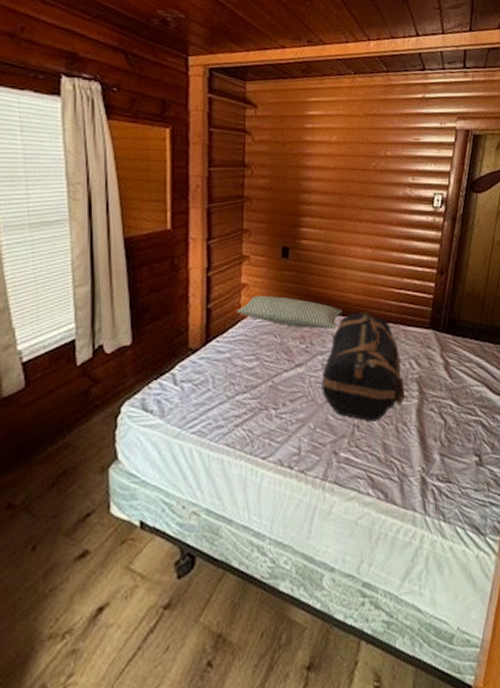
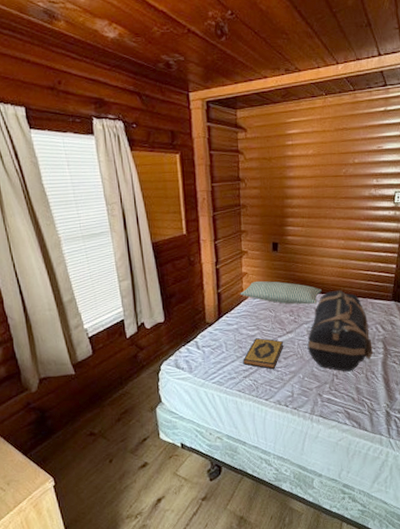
hardback book: none [235,372,291,416] -> present [243,338,284,370]

